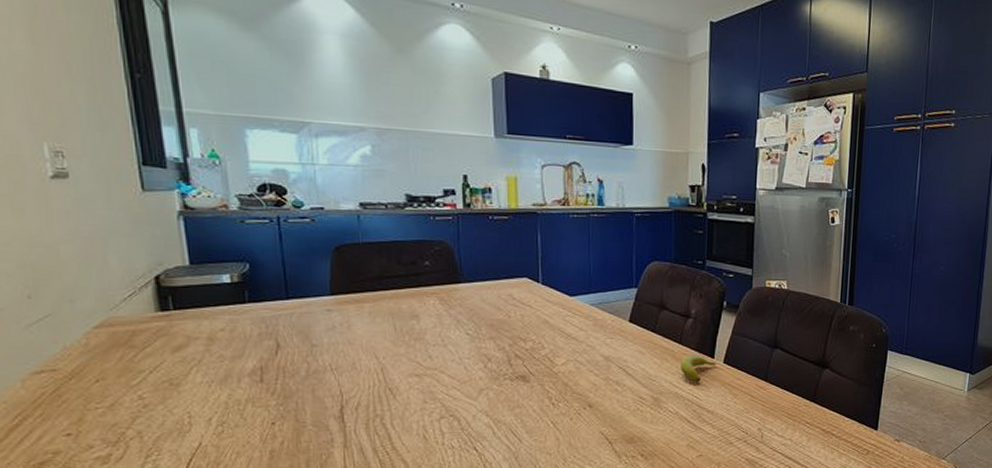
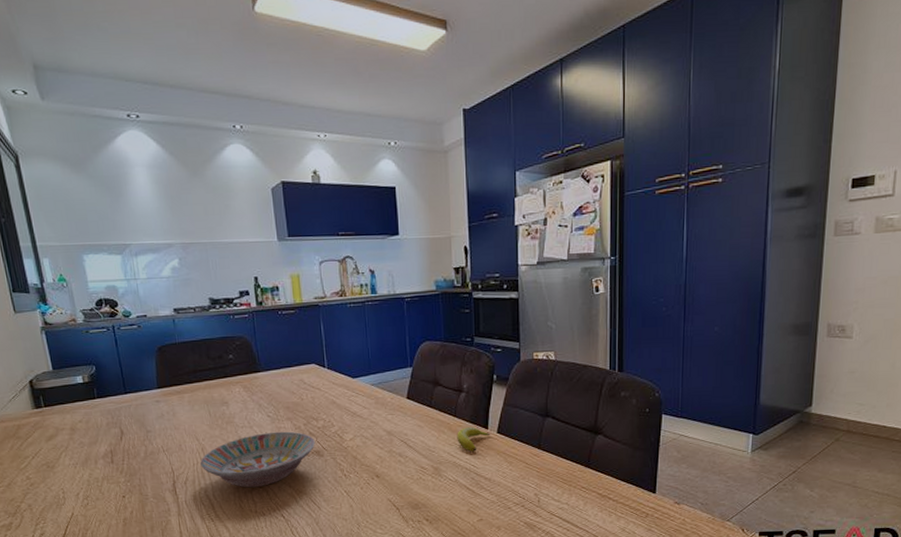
bowl: none [378,352,521,416] -> present [200,431,315,488]

